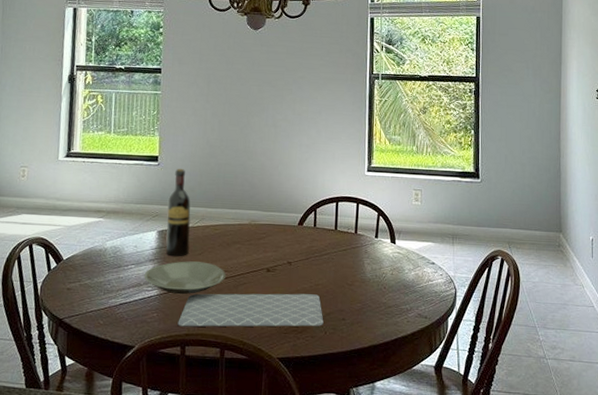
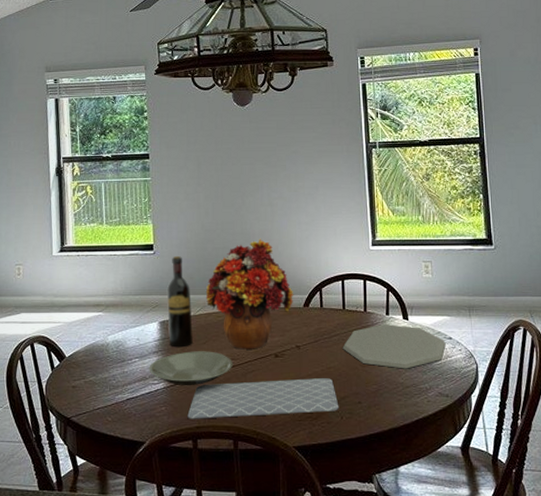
flower arrangement: none [204,157,290,263] -> present [205,238,294,350]
placemat: none [331,246,429,290] -> present [342,324,446,369]

